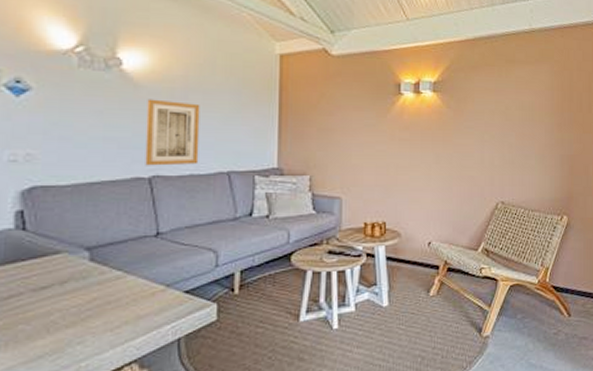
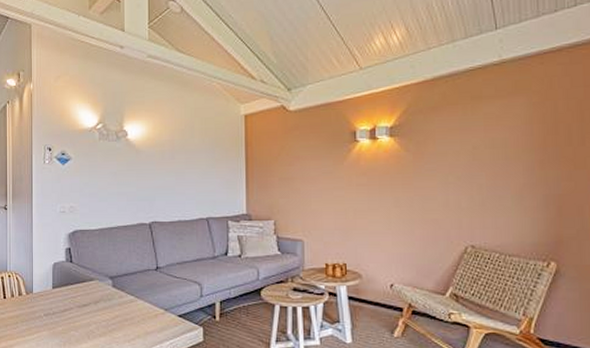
wall art: present [145,99,200,166] -> none [145,160,184,214]

